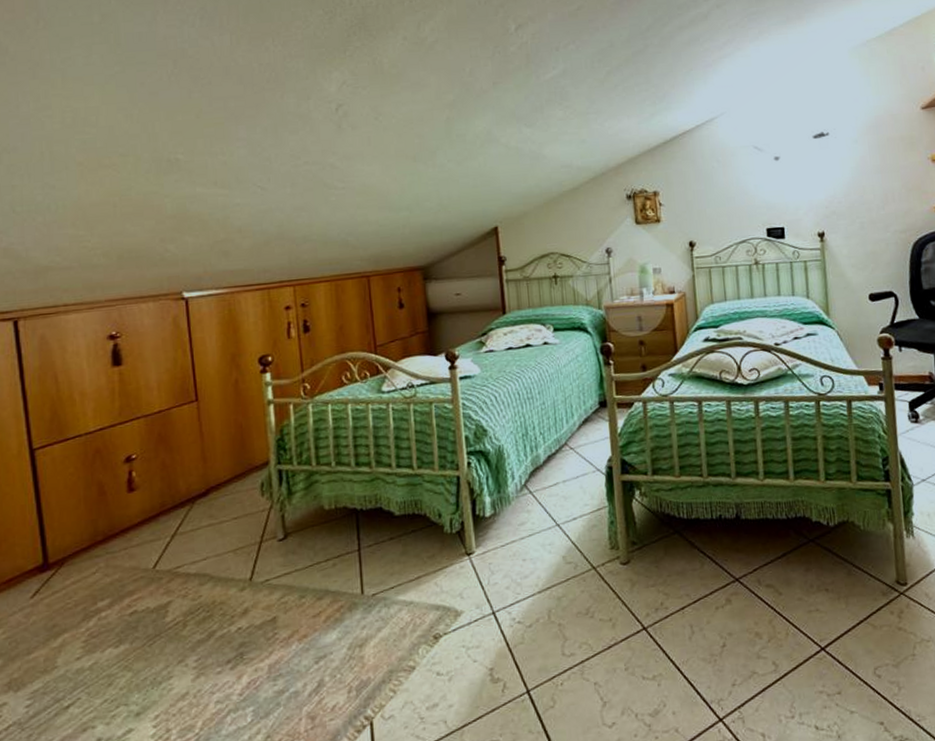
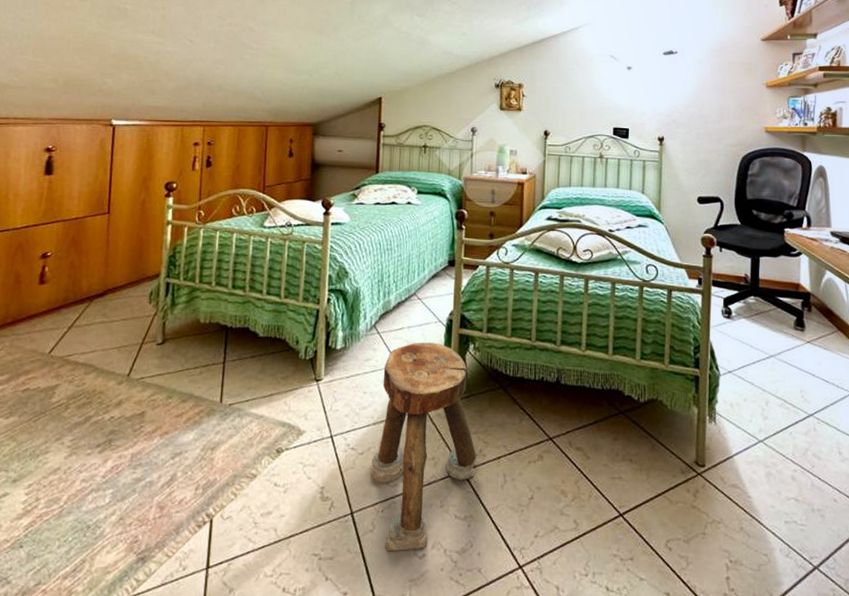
stool: none [541,494,659,726] -> present [370,342,476,552]

